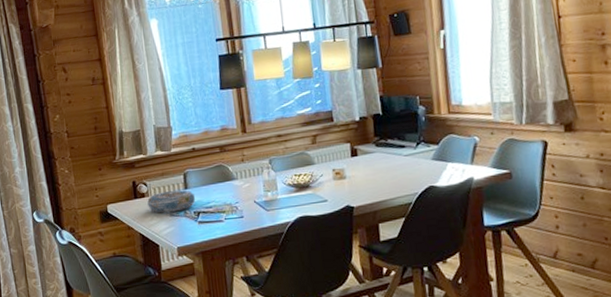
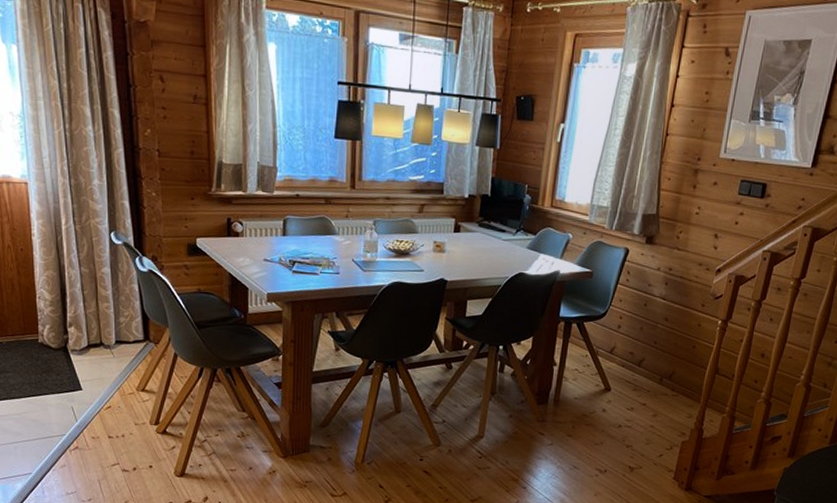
decorative bowl: present [147,190,196,213] -> none [241,234,293,257]

